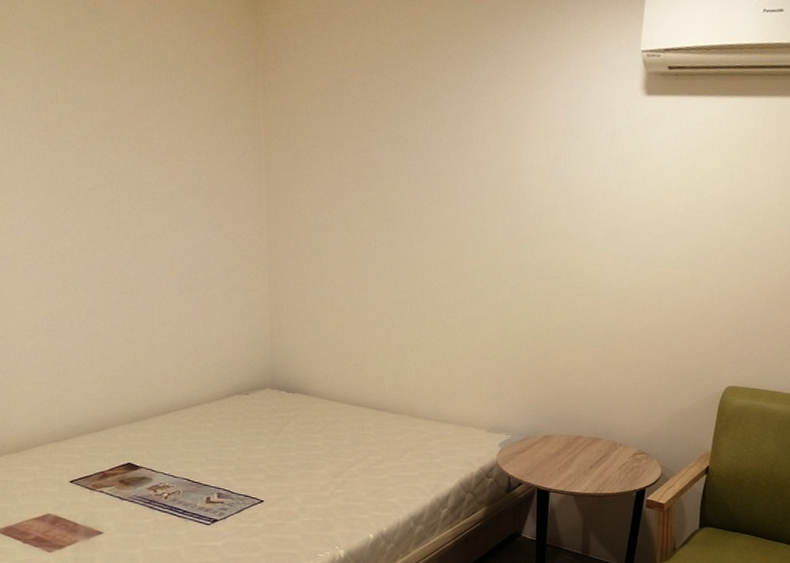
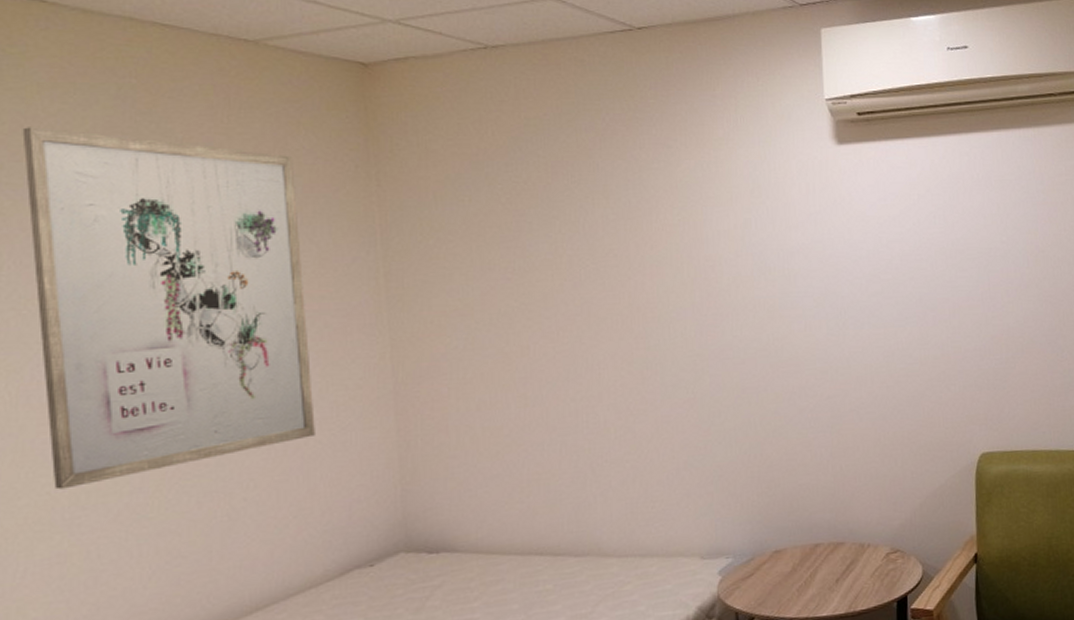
wall art: none [8,15,211,304] -> present [22,127,315,490]

